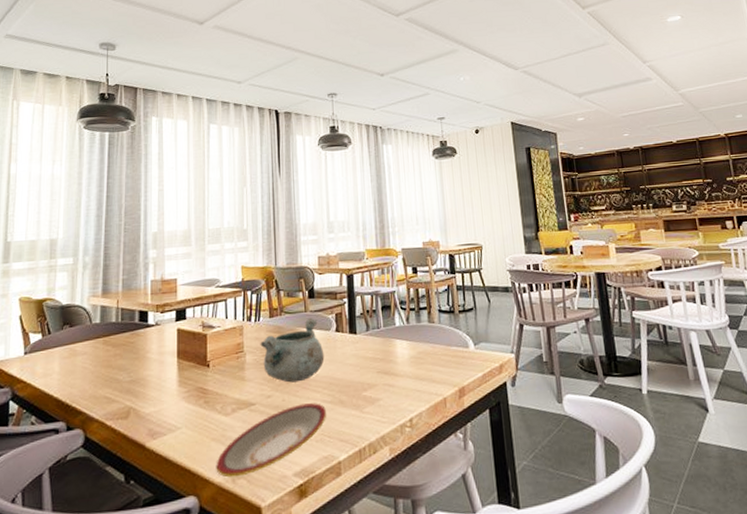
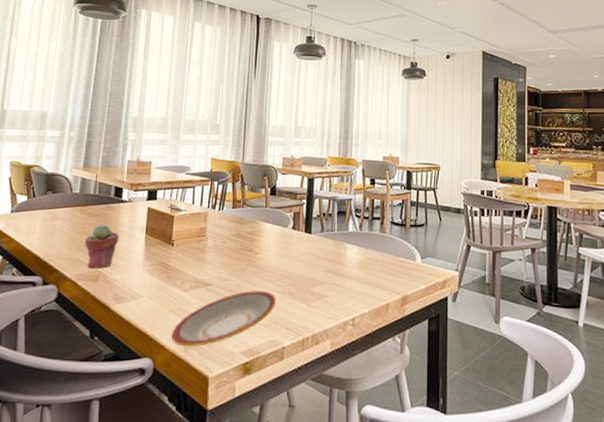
potted succulent: none [110,353,149,405] -> present [84,224,119,269]
decorative bowl: present [260,317,325,383] -> none [221,213,280,271]

